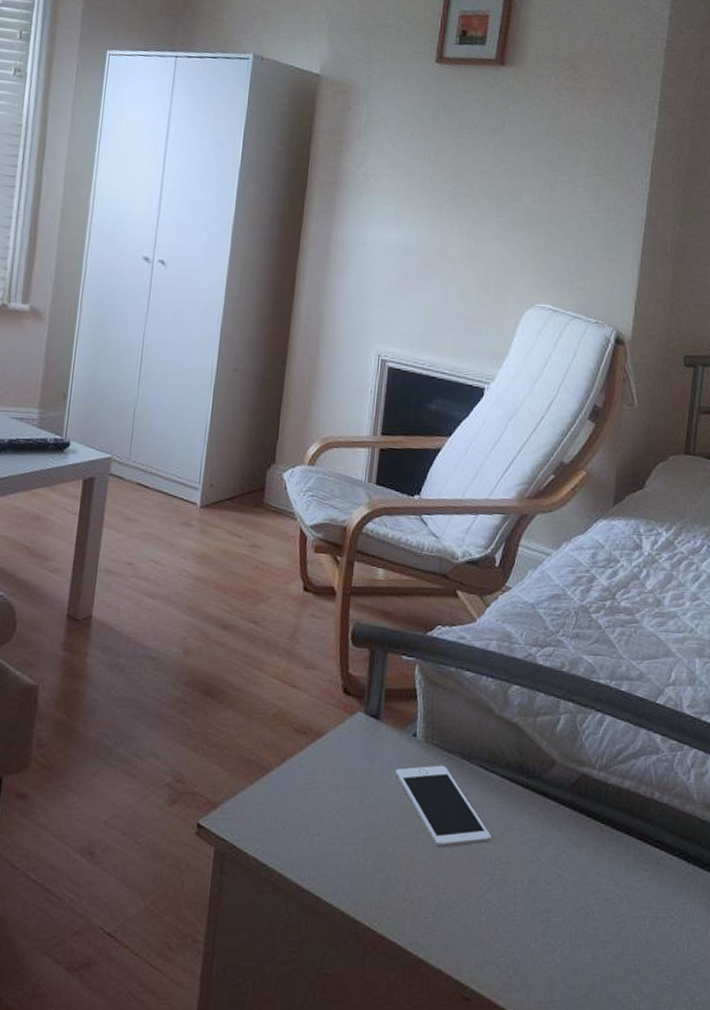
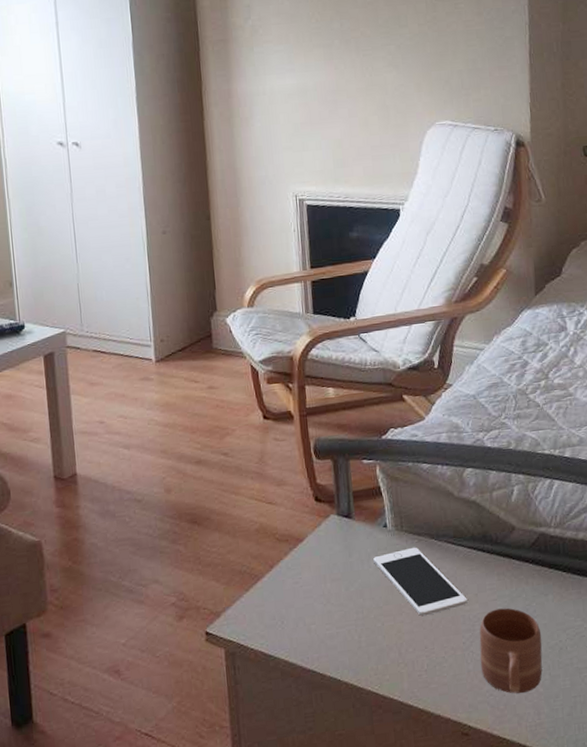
mug: none [494,854,568,960] -> present [479,607,543,694]

